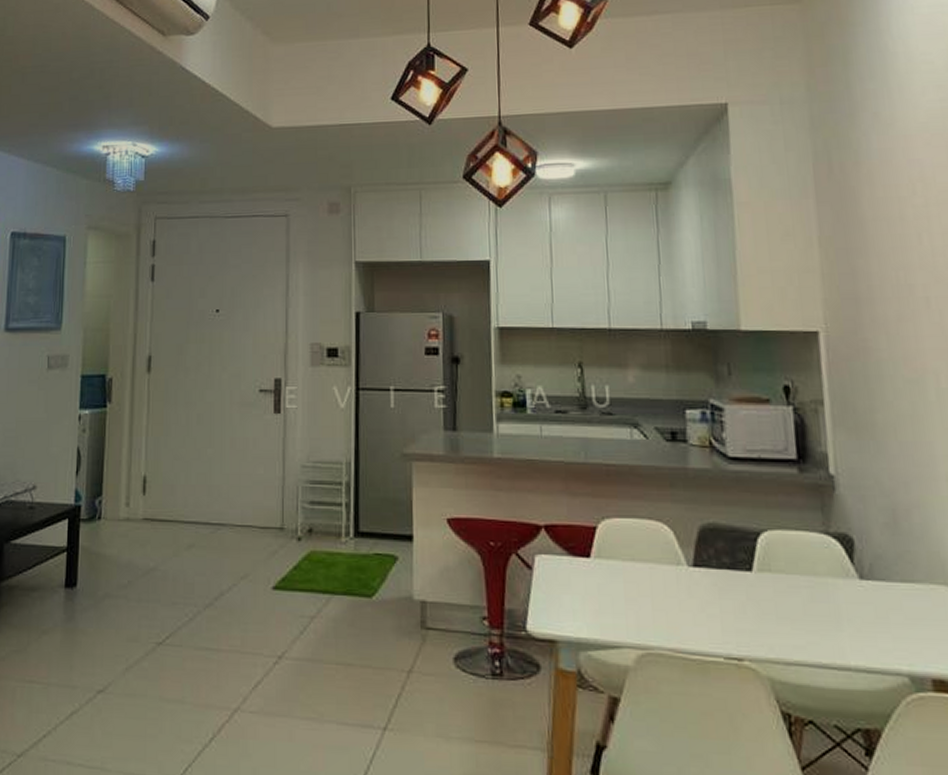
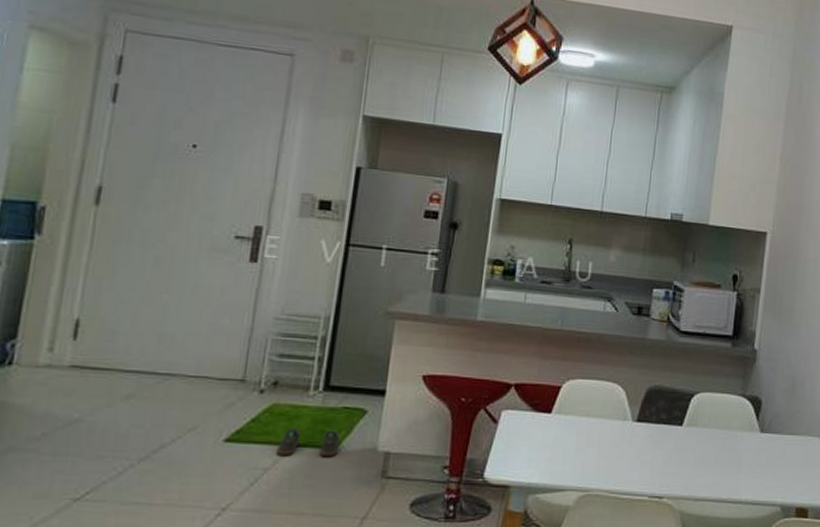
shoe: none [320,576,375,605] -> present [276,428,340,456]

